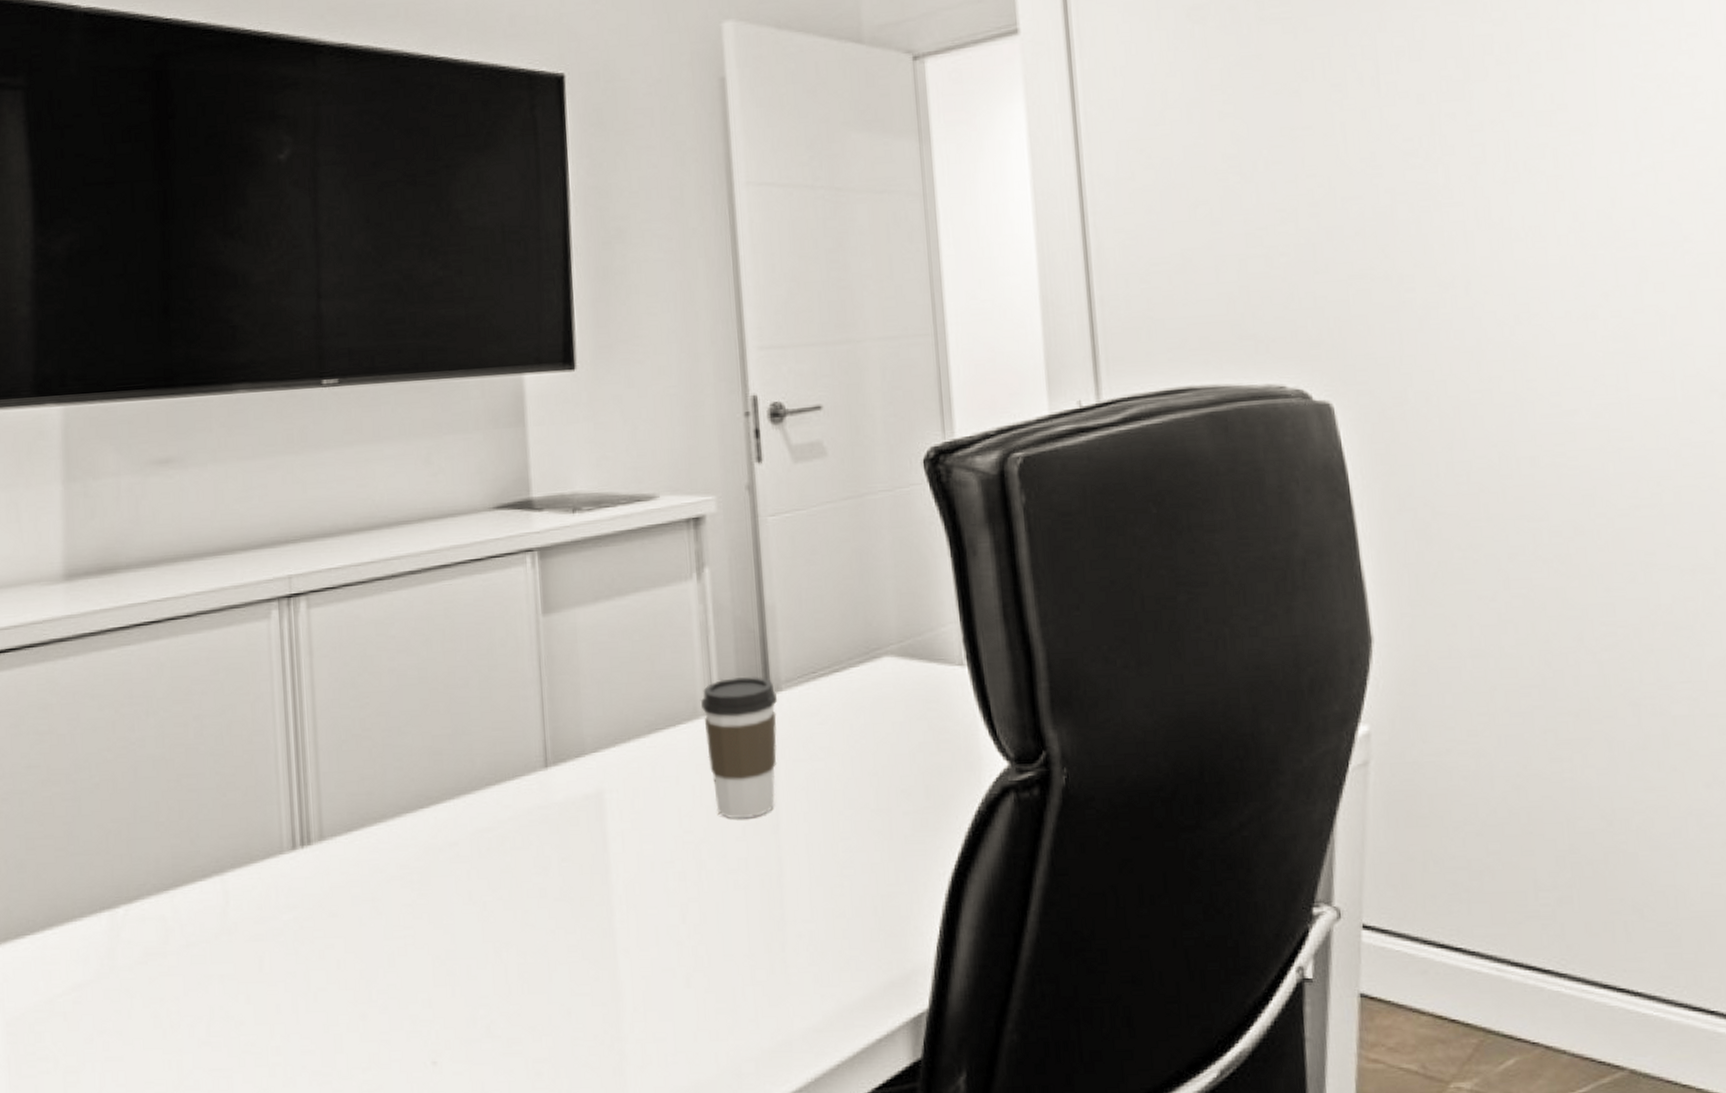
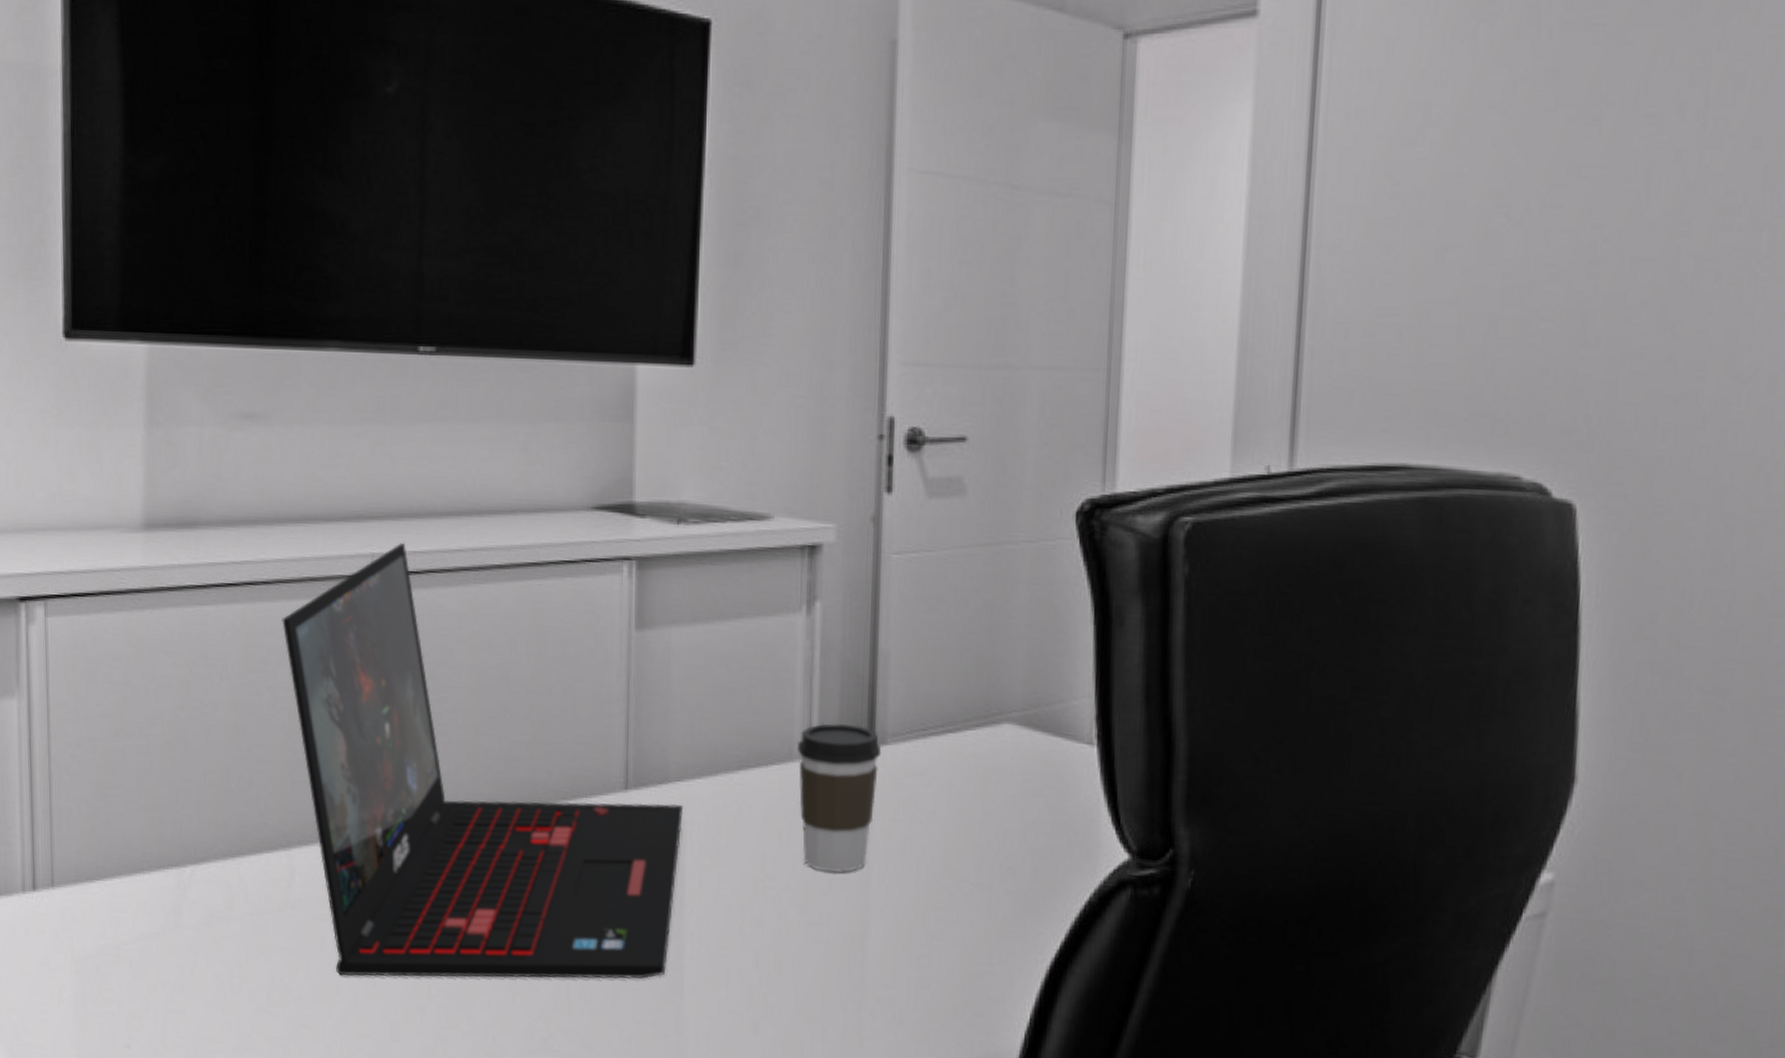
laptop: none [205,562,601,994] -> present [282,543,683,979]

